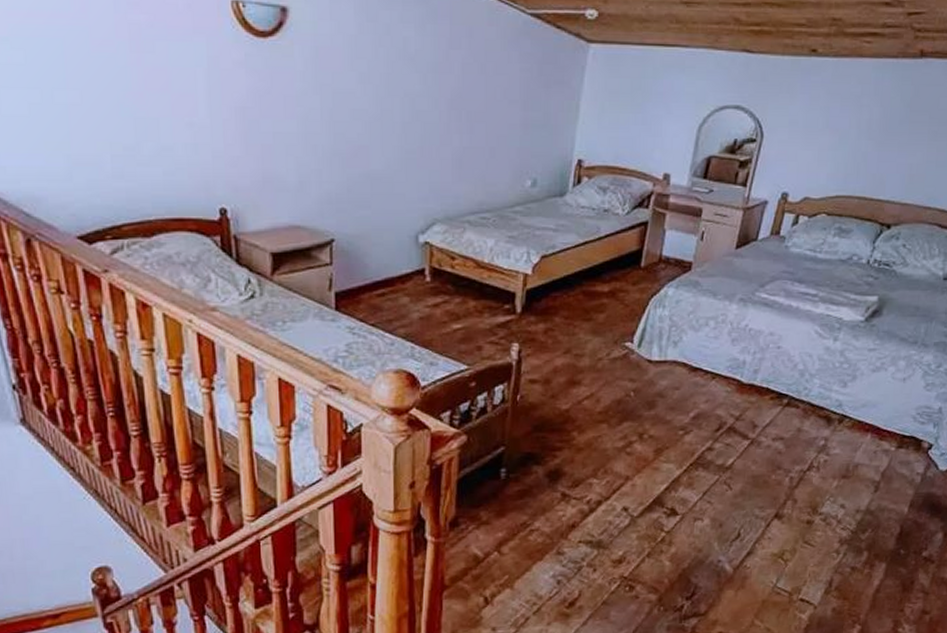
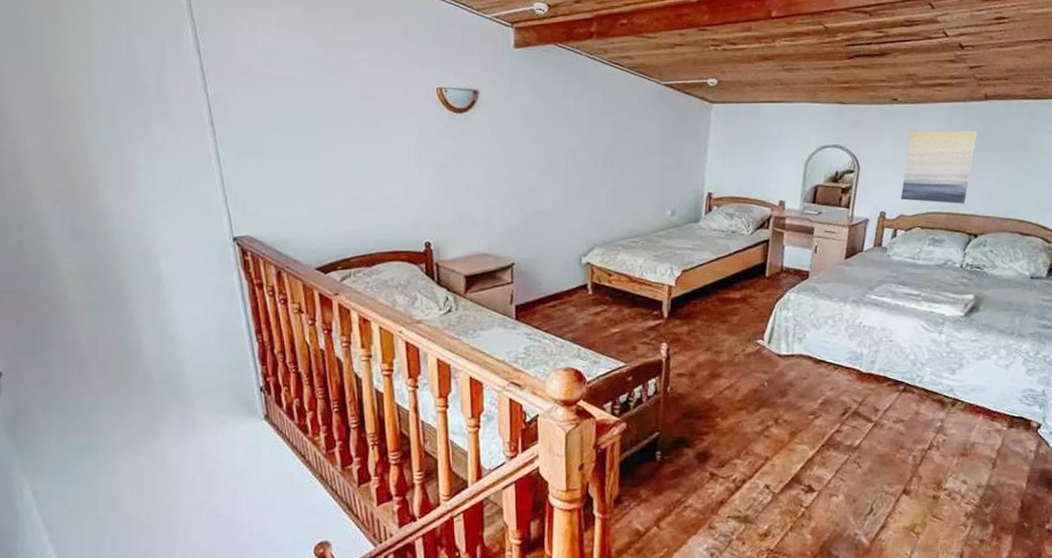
wall art: none [808,92,905,187] -> present [901,130,977,204]

